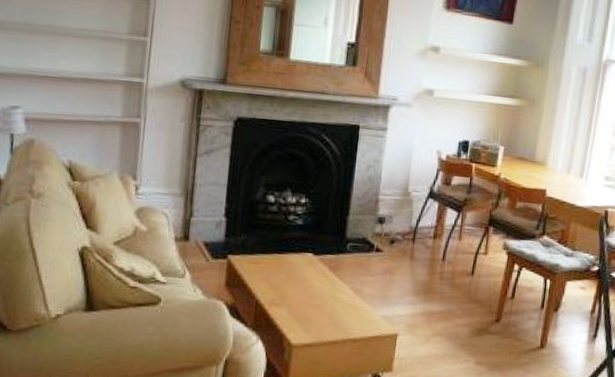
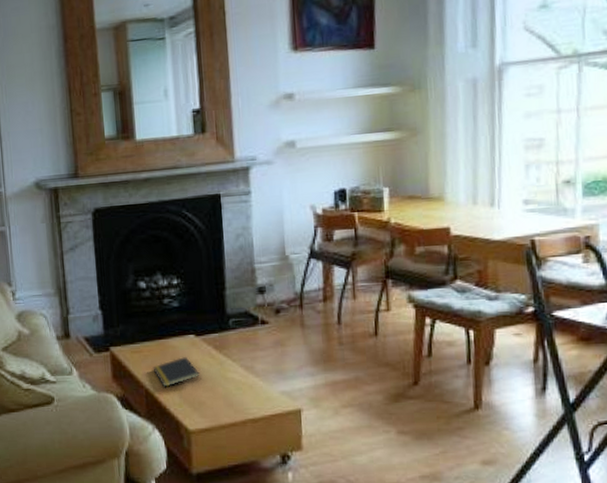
notepad: none [267,273,311,300] -> present [153,357,200,387]

